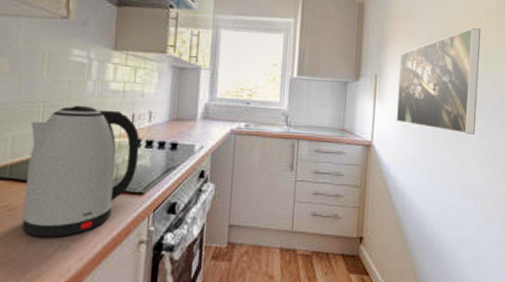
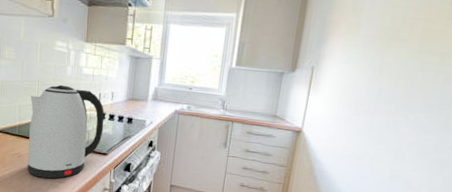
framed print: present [396,27,481,134] -> none [329,19,441,129]

